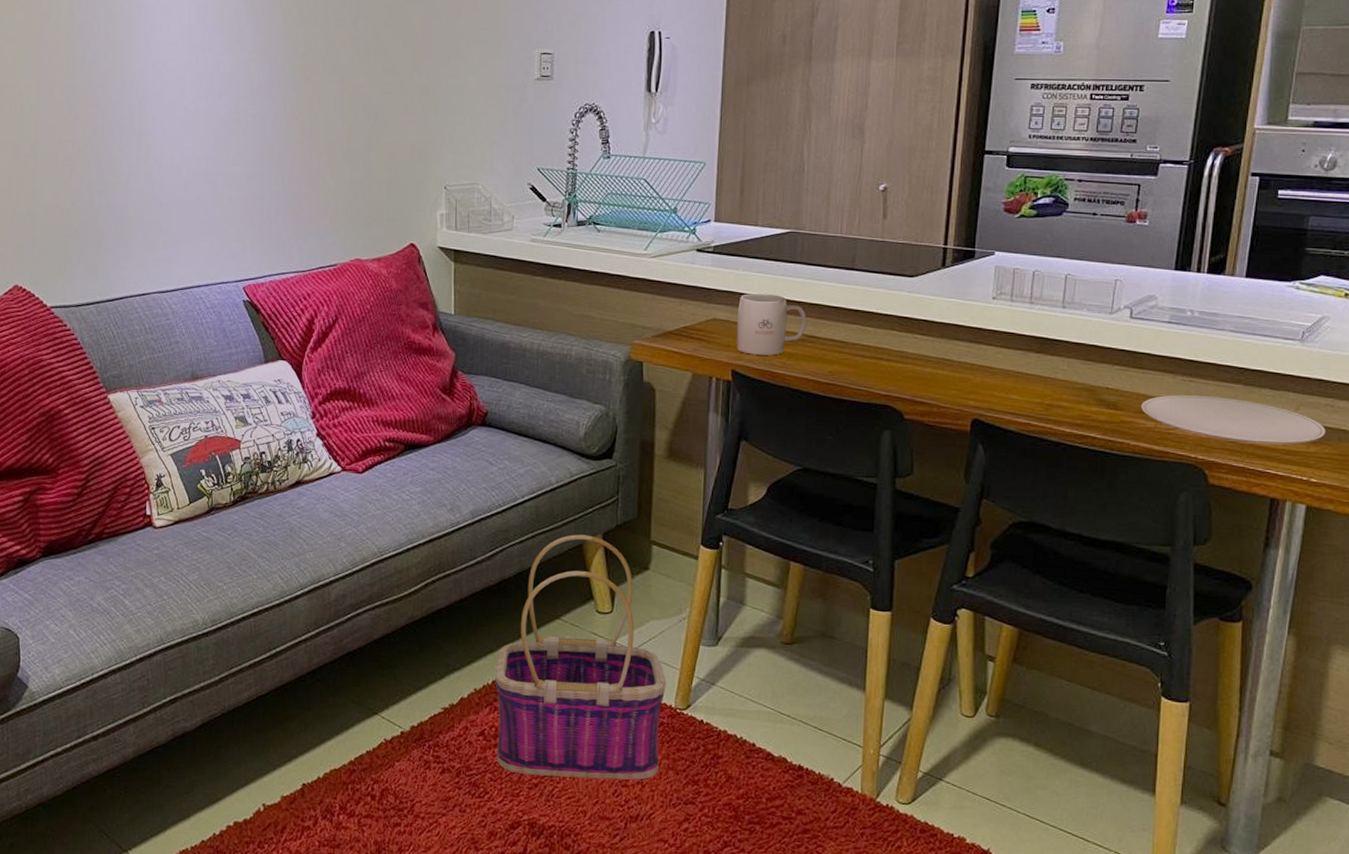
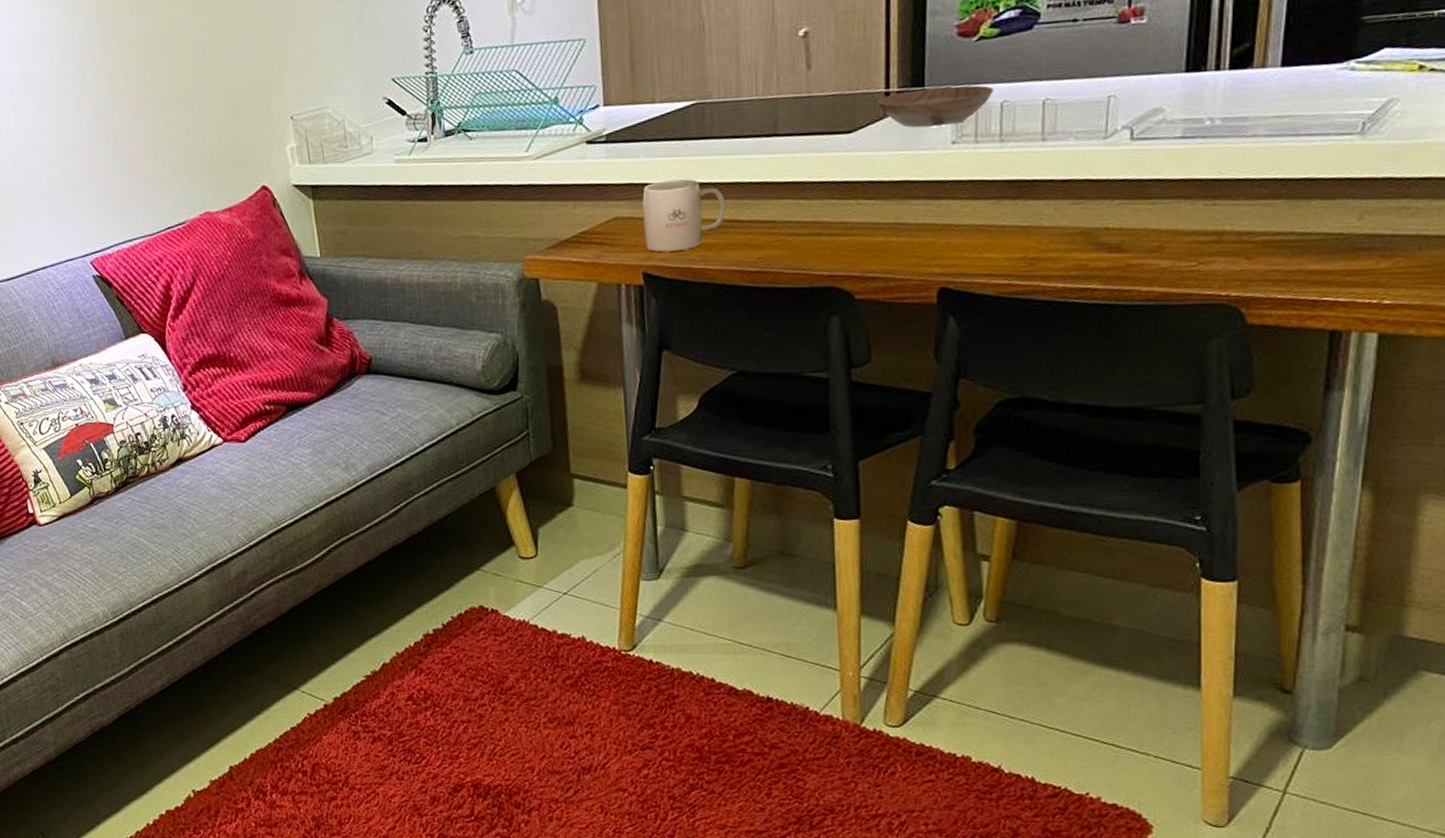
basket: present [494,534,667,780] -> none [415,476,608,735]
bowl: none [936,249,1028,283] -> present [876,85,994,128]
plate: present [1141,395,1326,445] -> none [1152,217,1400,270]

